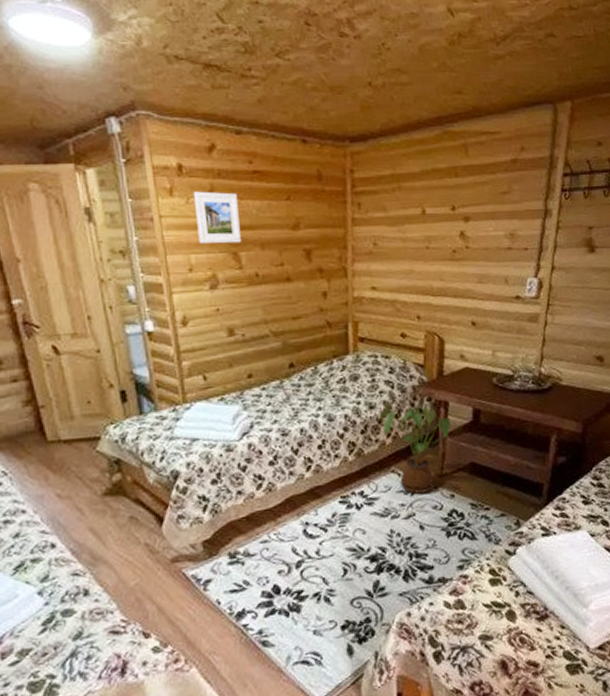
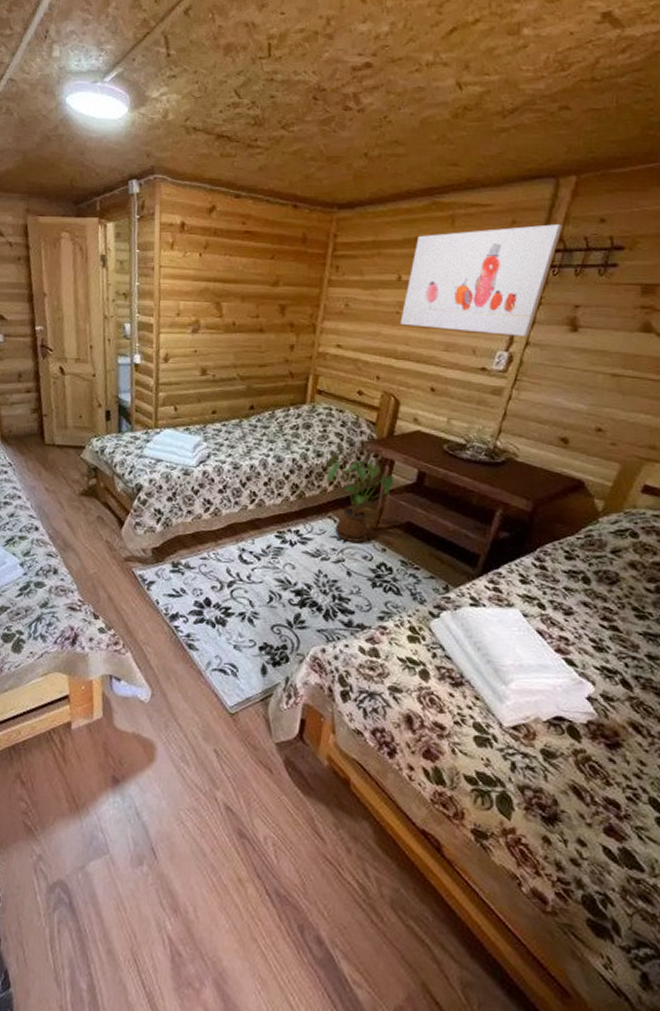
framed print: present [193,191,241,244] -> none [188,246,227,295]
wall art: none [431,149,567,262] -> present [400,224,563,336]

